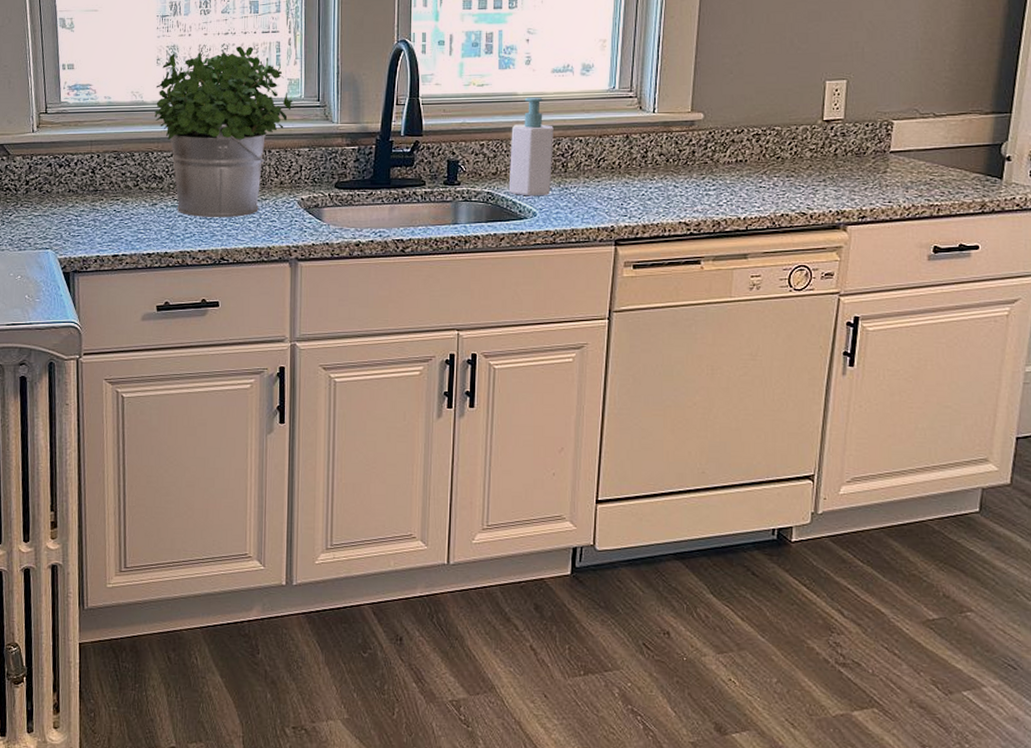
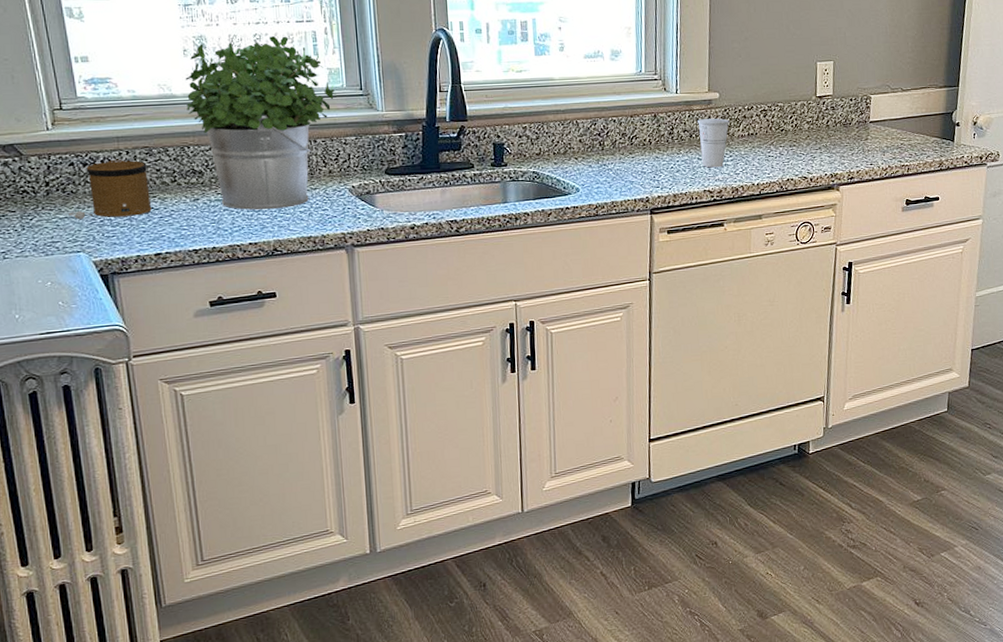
speaker: none [42,162,114,218] -> present [68,159,152,220]
soap bottle: present [508,97,554,196] -> none [550,81,591,174]
cup: none [676,141,714,197] -> present [697,118,730,168]

